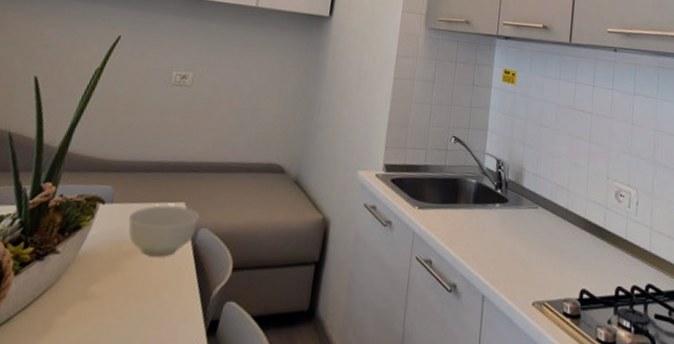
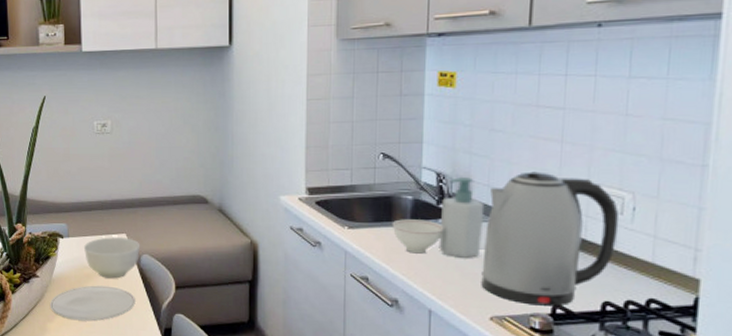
plate: none [64,265,182,313] -> present [49,285,136,322]
bowl: none [456,202,500,237] -> present [392,219,444,254]
soap bottle: none [494,164,533,243] -> present [438,176,485,258]
kettle: none [526,165,628,291] -> present [481,172,620,306]

